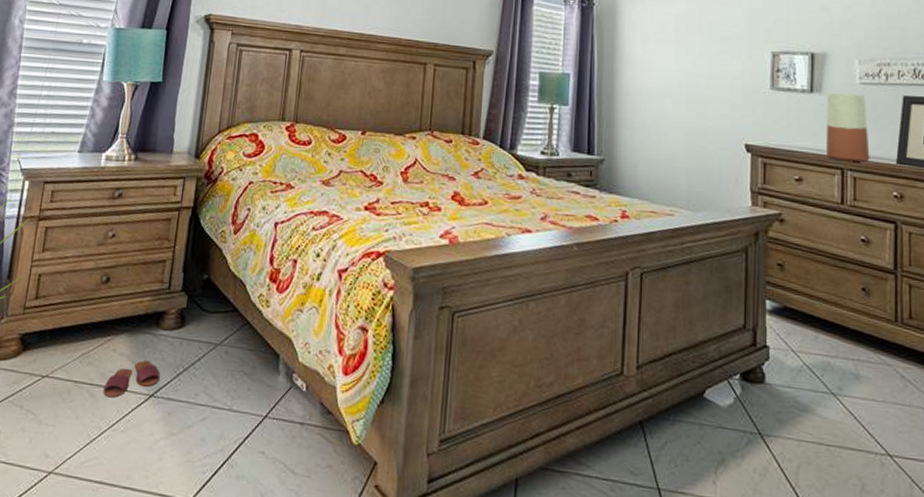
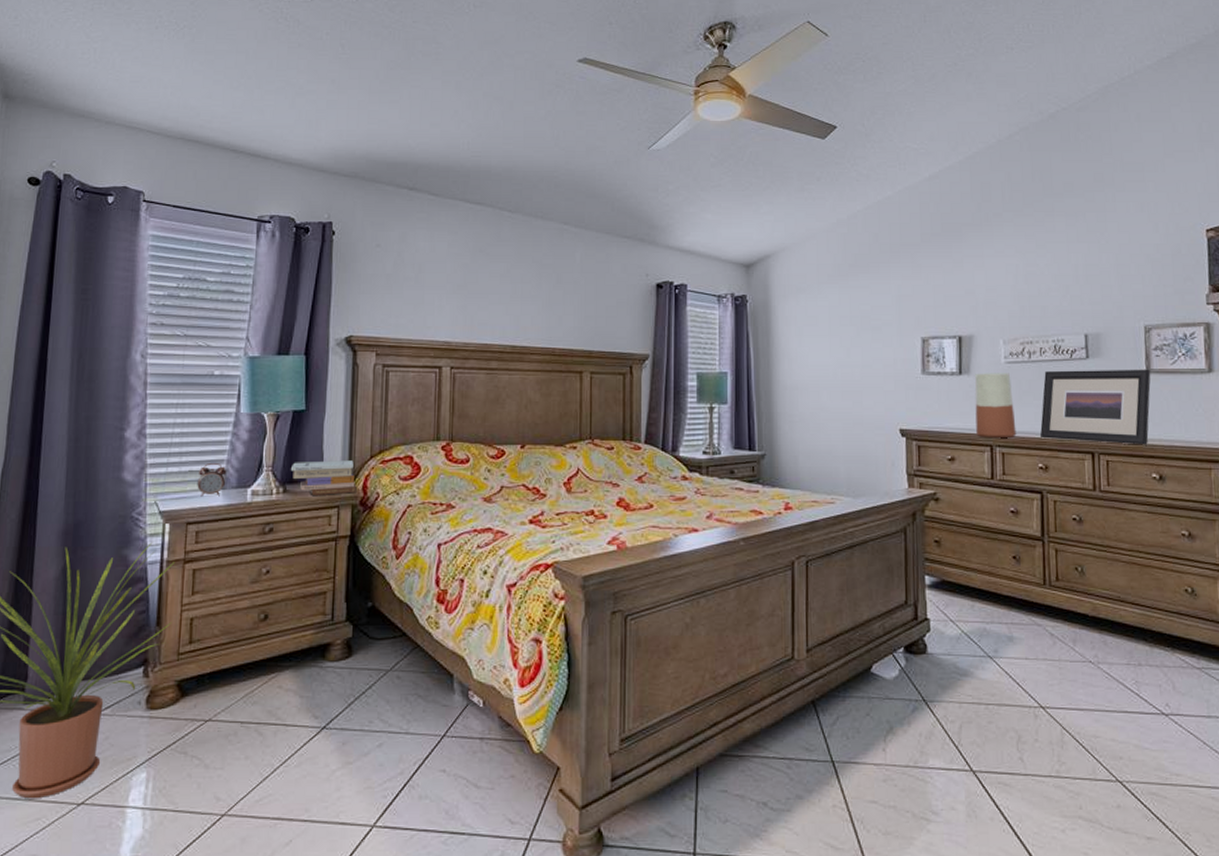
alarm clock: none [57,125,86,158] -> present [197,462,227,497]
slippers: present [103,360,161,398] -> none [272,693,331,734]
books: none [143,131,203,166] -> present [290,460,357,497]

